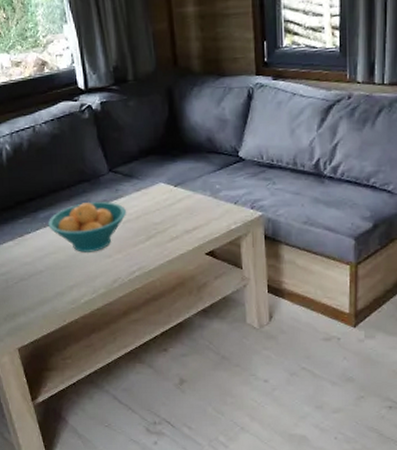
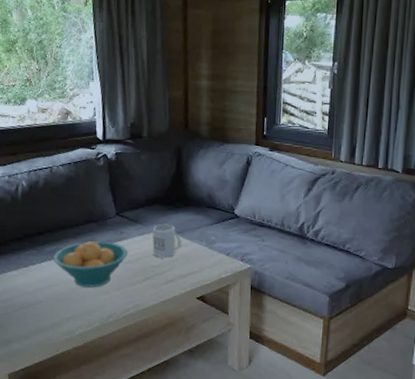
mug: none [149,175,183,213] -> present [152,224,182,258]

